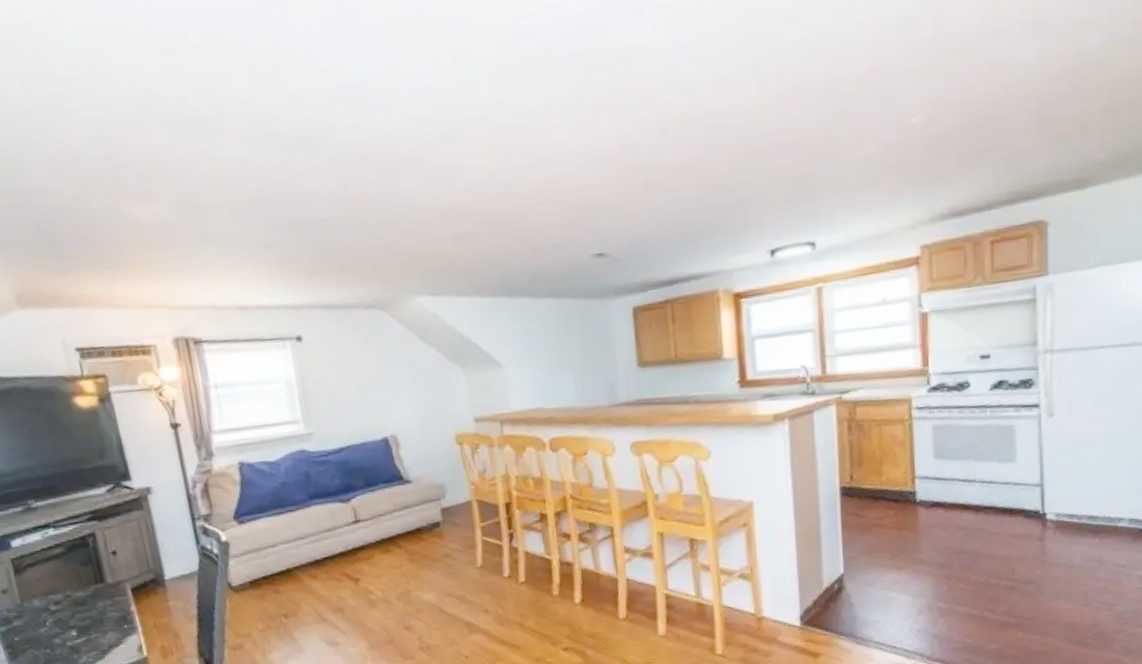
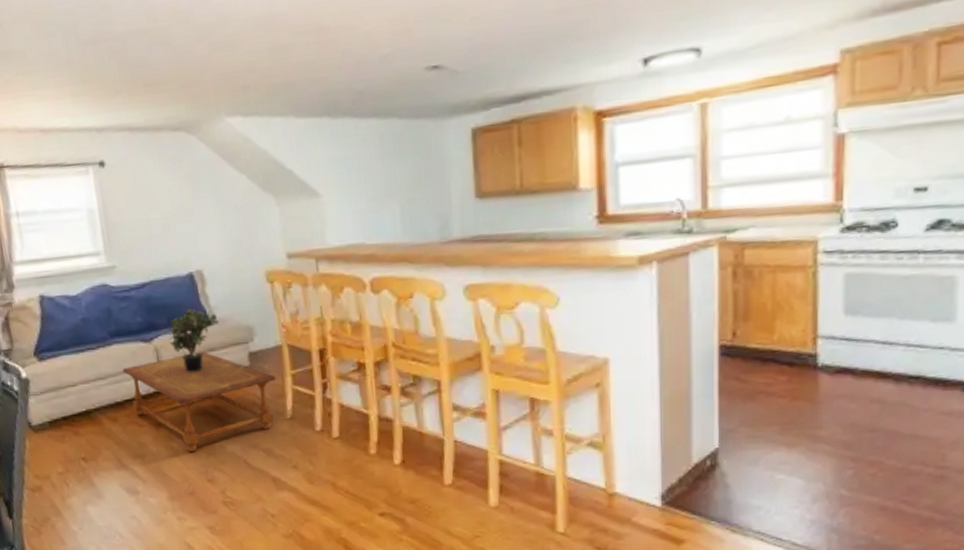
coffee table: none [321,509,467,603] -> present [122,352,276,452]
potted plant: none [365,469,411,529] -> present [168,308,217,372]

